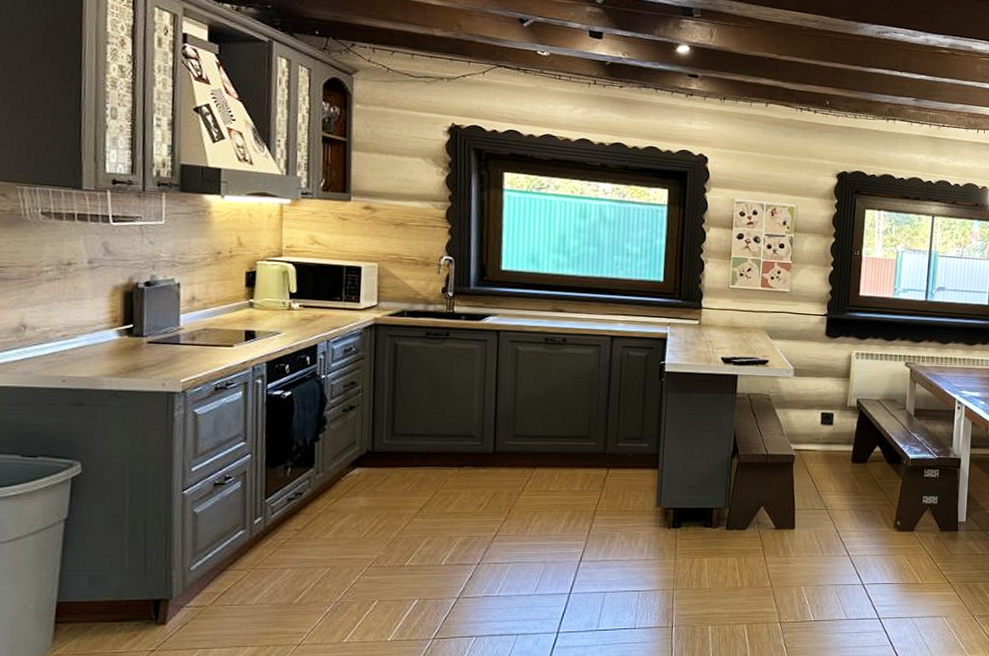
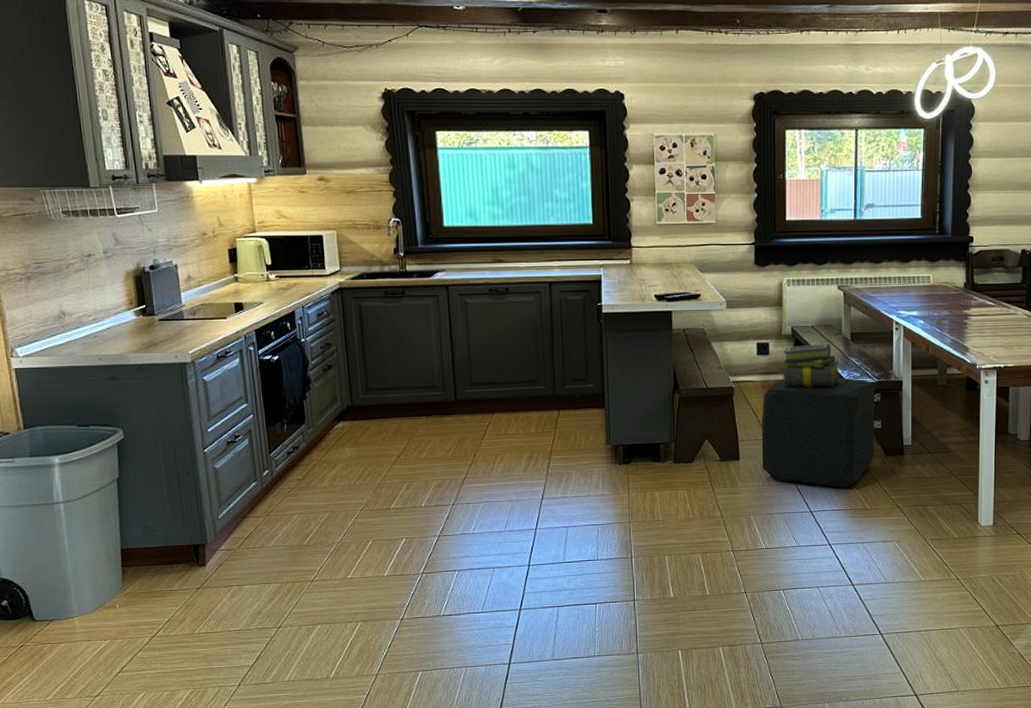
pouf: none [817,451,935,562] -> present [761,377,875,488]
stack of books: none [843,417,903,460] -> present [780,344,841,387]

